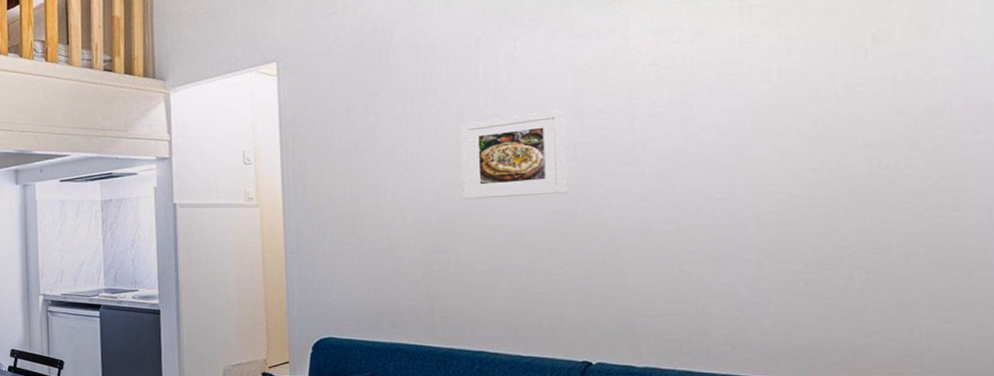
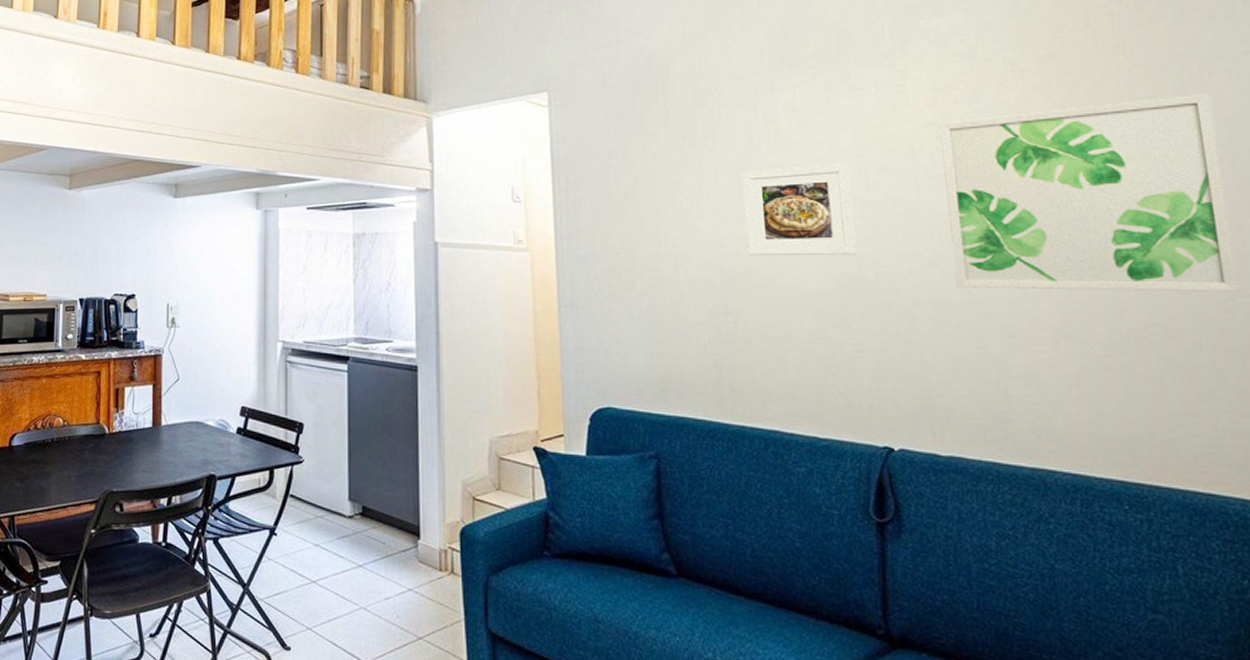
wall art: none [659,15,956,218] -> present [939,94,1241,292]

